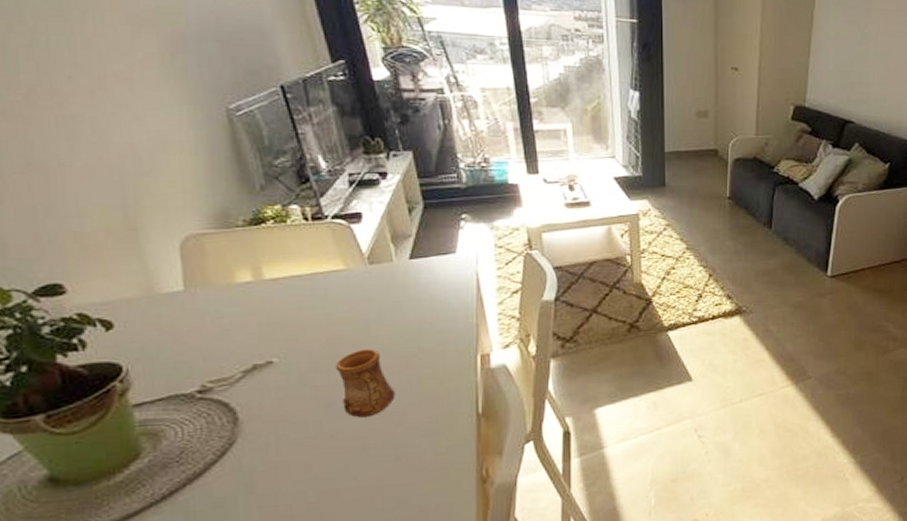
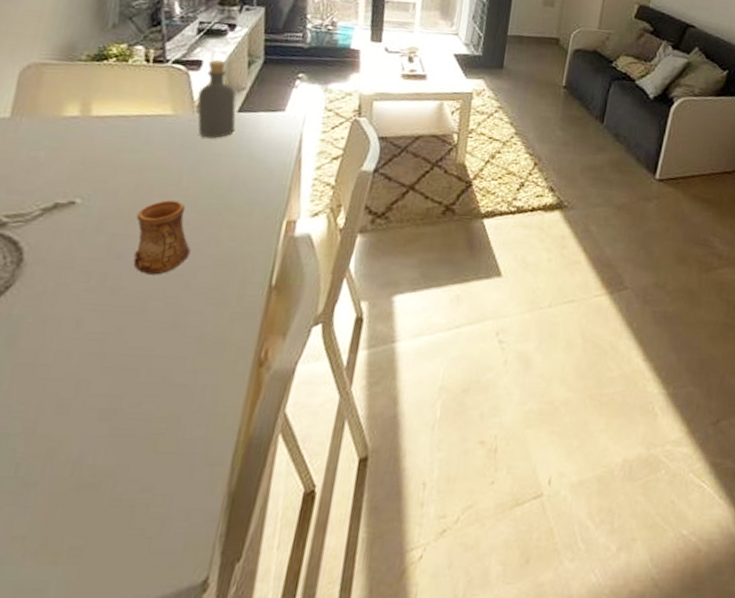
bottle: none [365,209,411,288] -> present [197,59,236,139]

